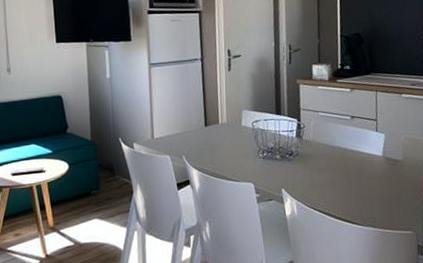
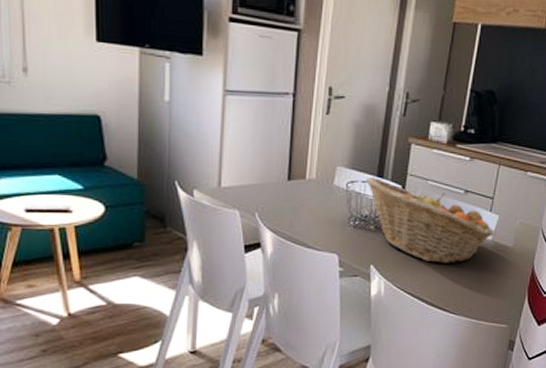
fruit basket: none [266,115,384,182] -> present [365,177,495,265]

